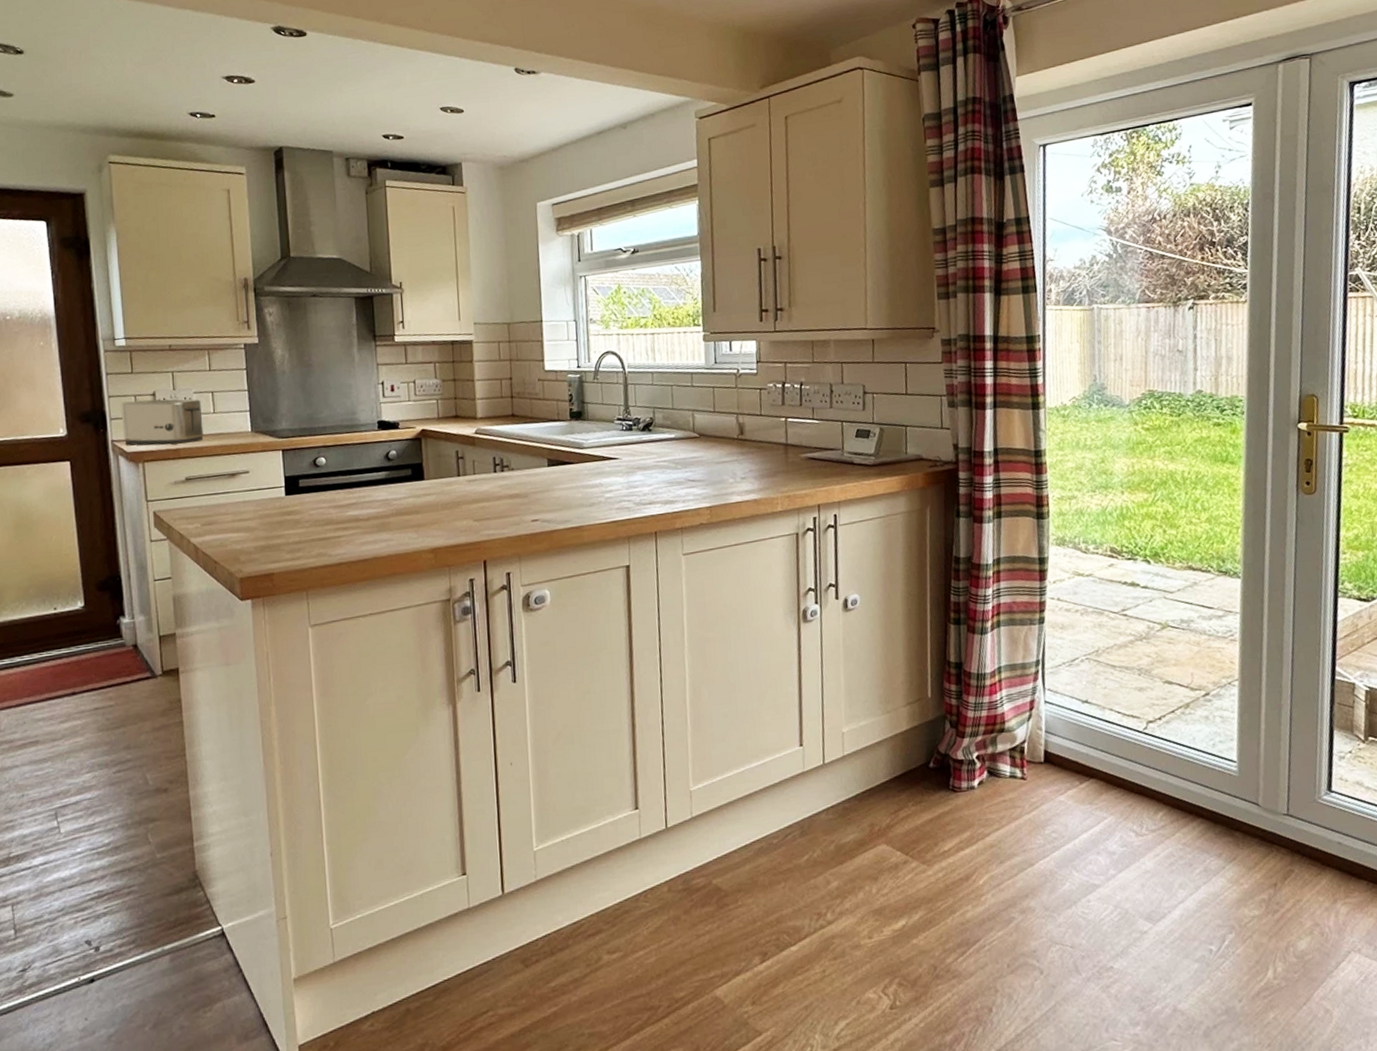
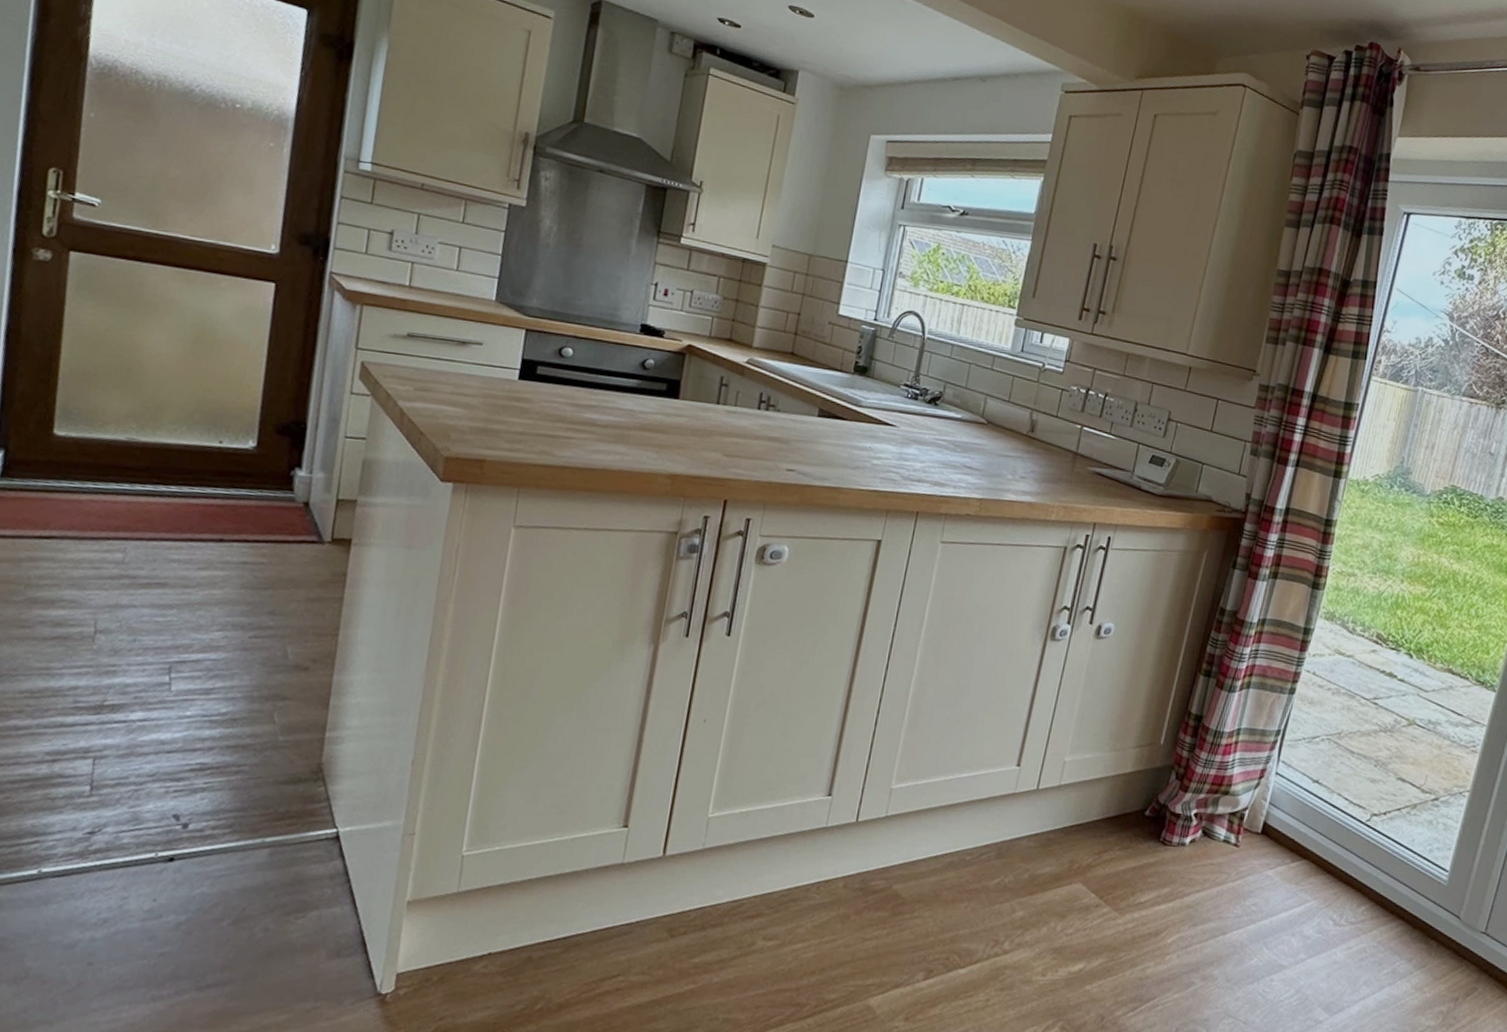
toaster: present [120,399,204,446] -> none [344,233,445,298]

